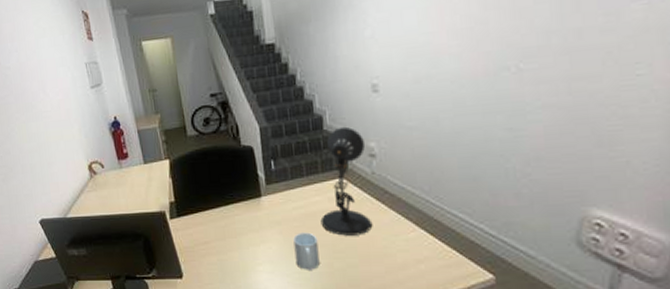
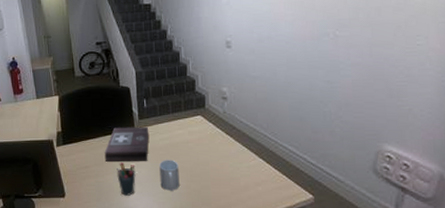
first aid kit: none [226,193,280,237] -> present [104,126,149,163]
pen holder: none [242,237,266,276] -> present [117,163,136,196]
desk lamp: present [320,126,373,236] -> none [182,74,223,163]

